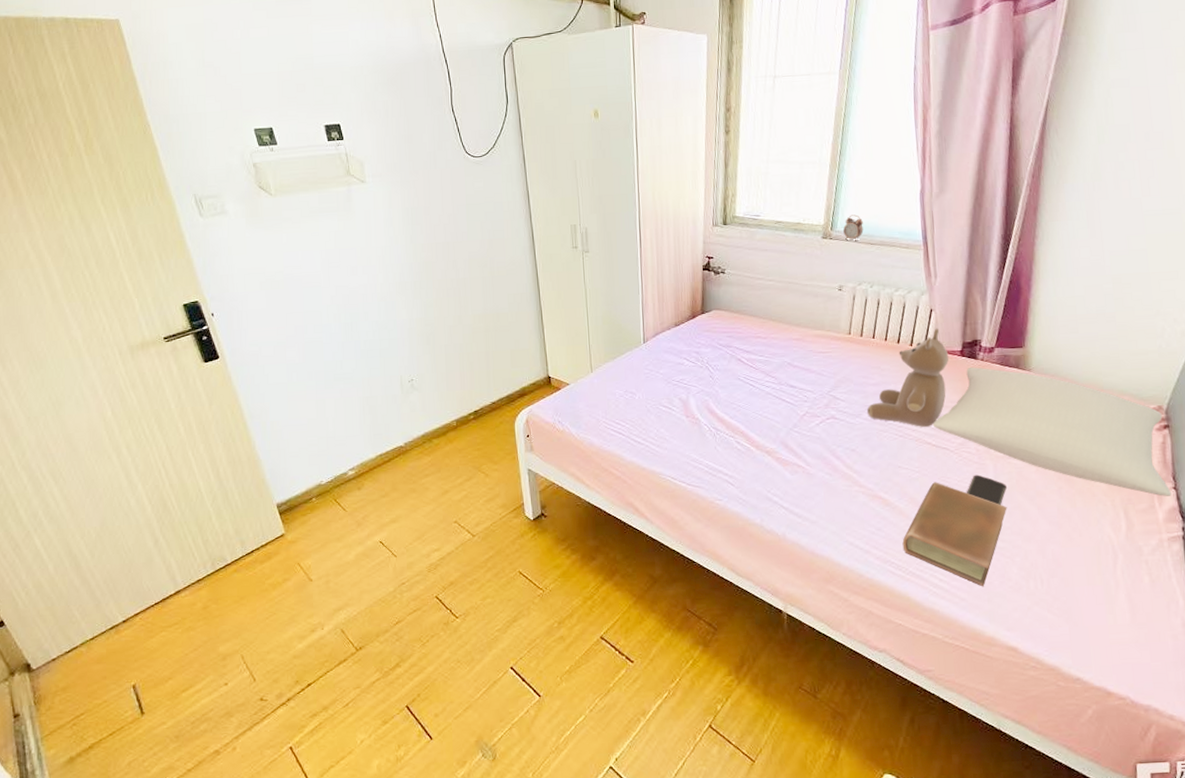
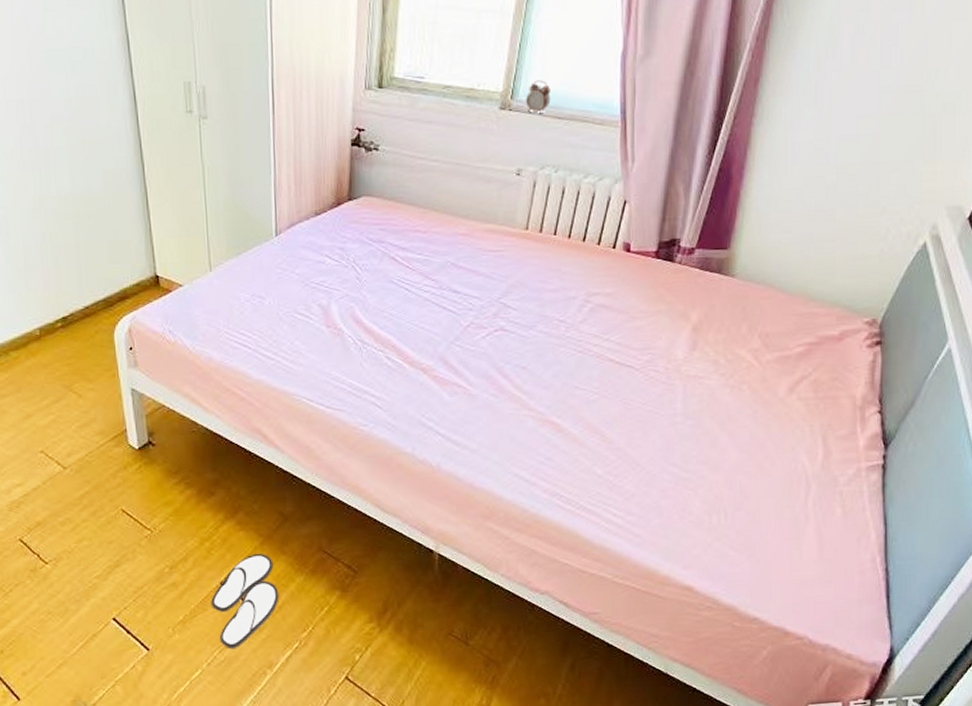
slippers: none [593,612,650,697] -> present [211,554,278,649]
teddy bear: present [867,328,949,427] -> none [543,224,642,341]
book: present [902,482,1007,587] -> none [574,405,695,522]
pillow: present [932,367,1172,497] -> none [617,271,876,422]
phone: present [967,474,1007,506] -> none [651,396,696,432]

